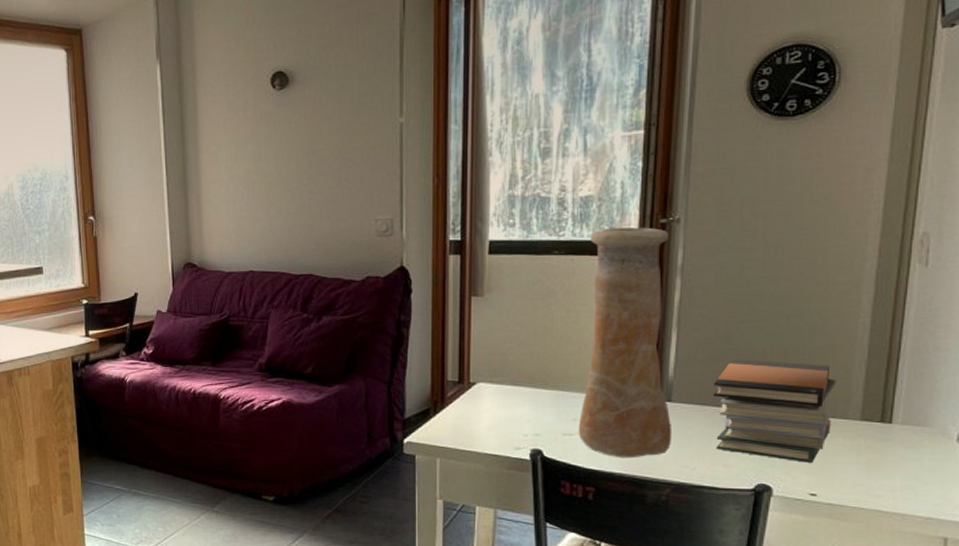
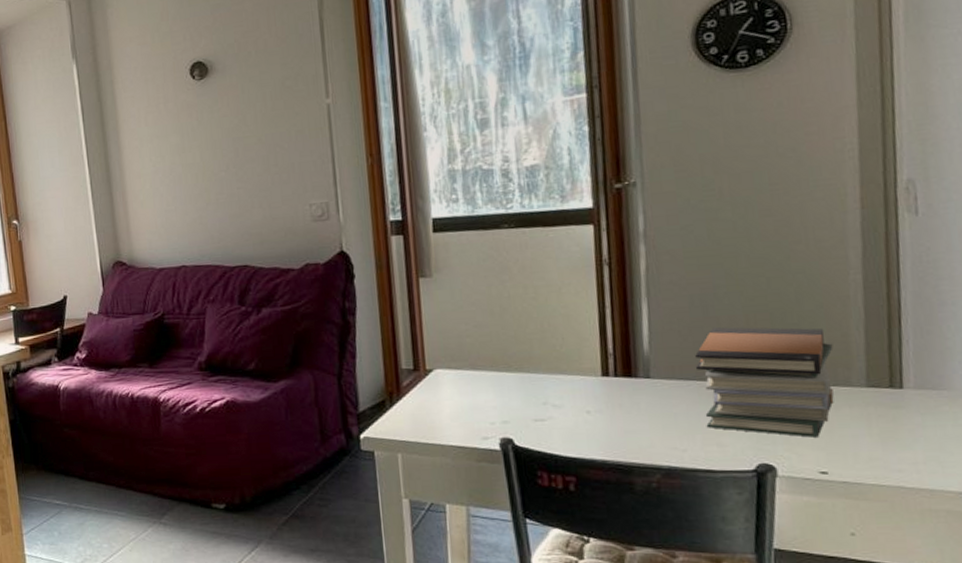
vase: present [578,227,673,458] -> none [540,193,656,443]

